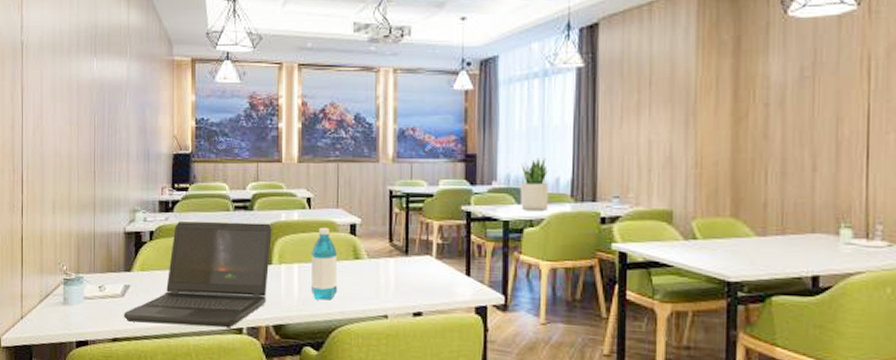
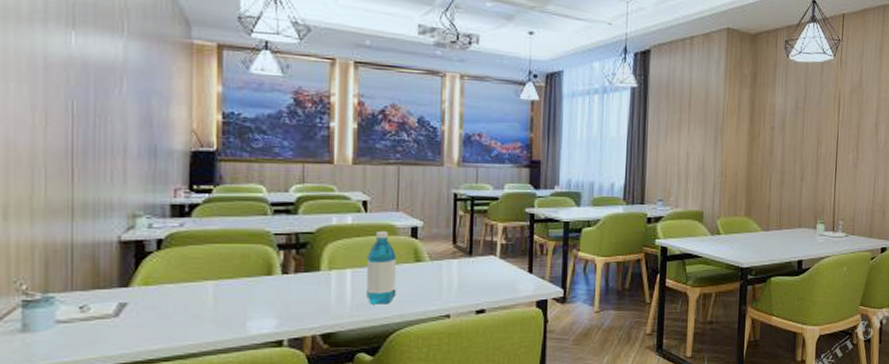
laptop computer: present [123,221,272,327] -> none [117,227,321,345]
planter: present [519,158,549,211] -> none [579,165,606,212]

